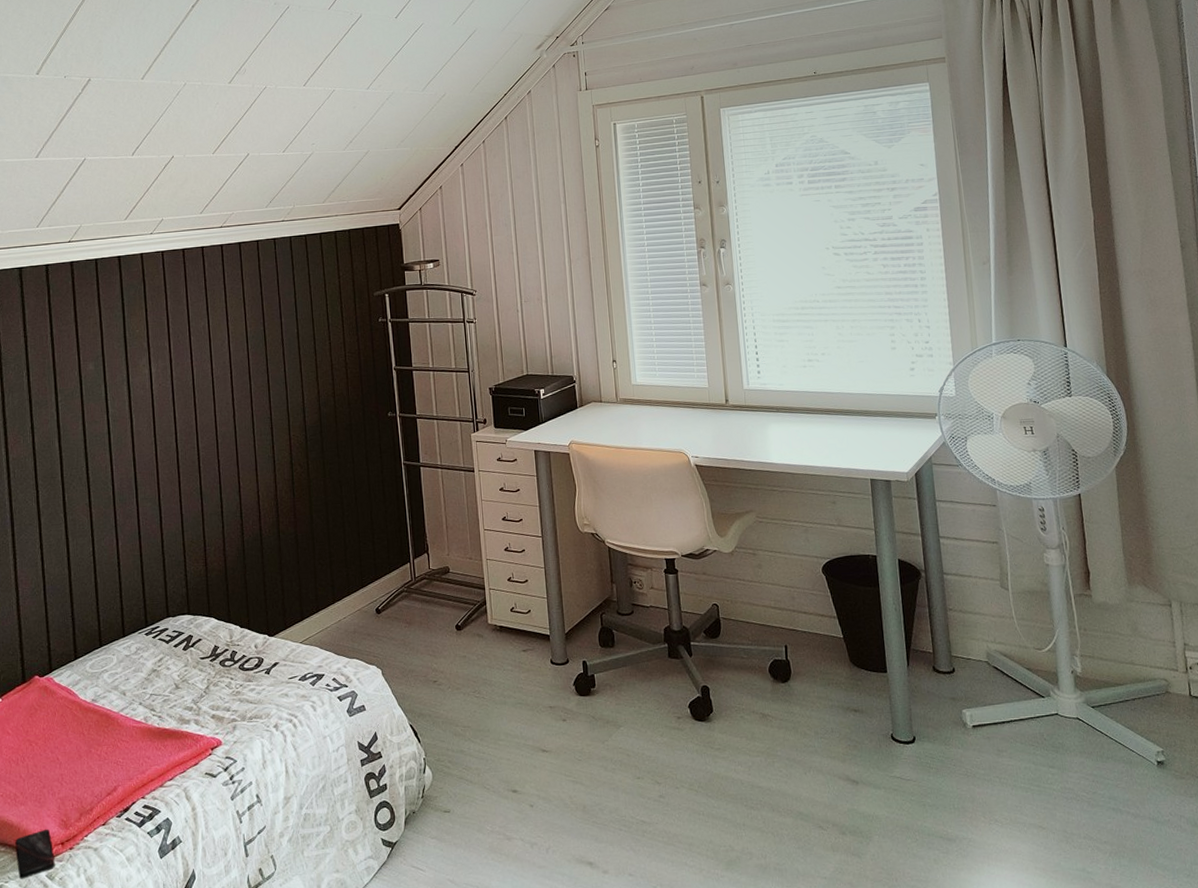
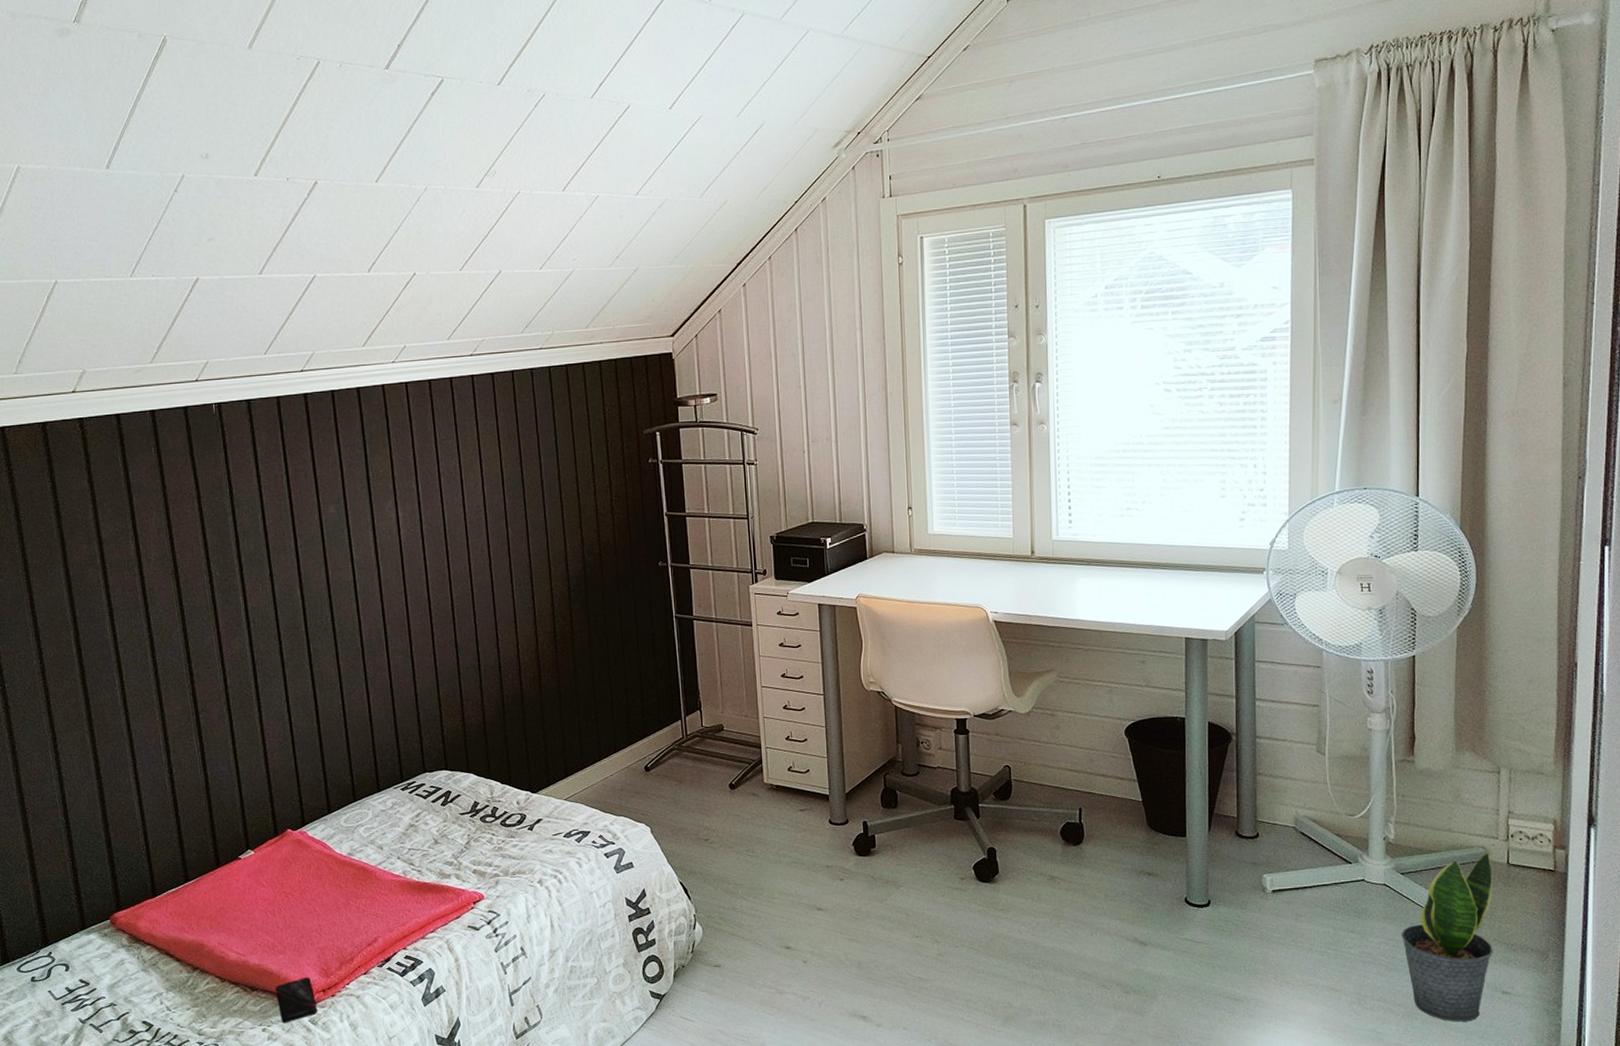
potted plant: none [1099,683,1188,860] -> present [1401,850,1493,1022]

